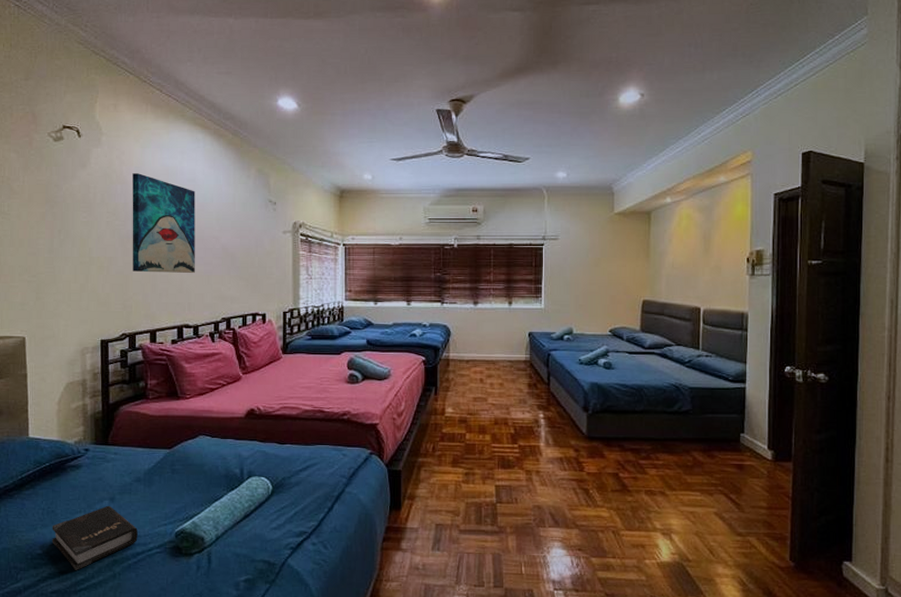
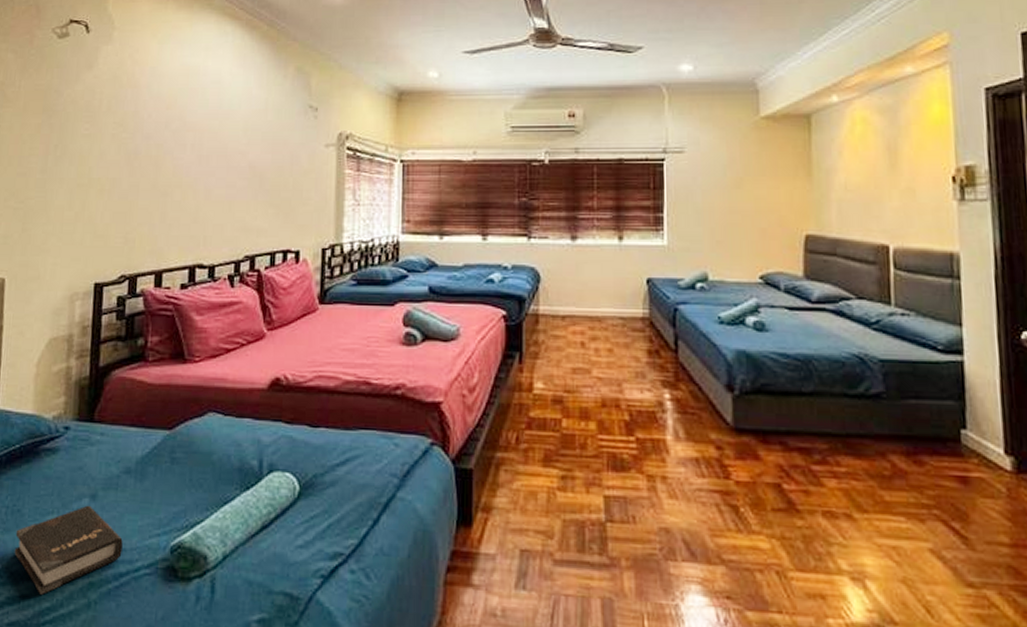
wall art: present [132,173,195,273] -> none [139,75,220,198]

